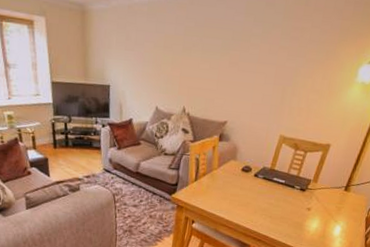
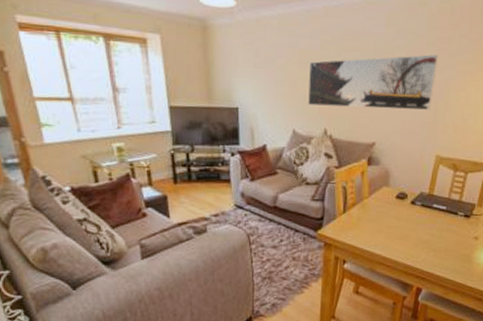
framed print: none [170,43,290,94] -> present [308,54,438,110]

